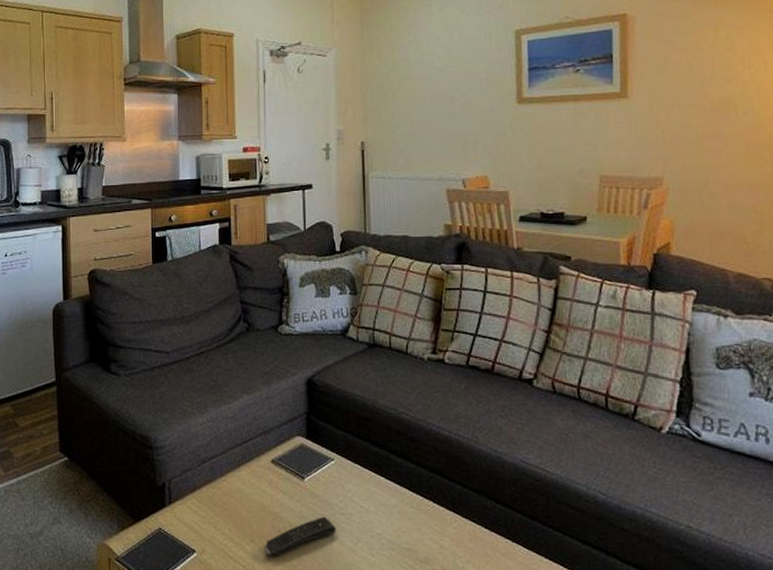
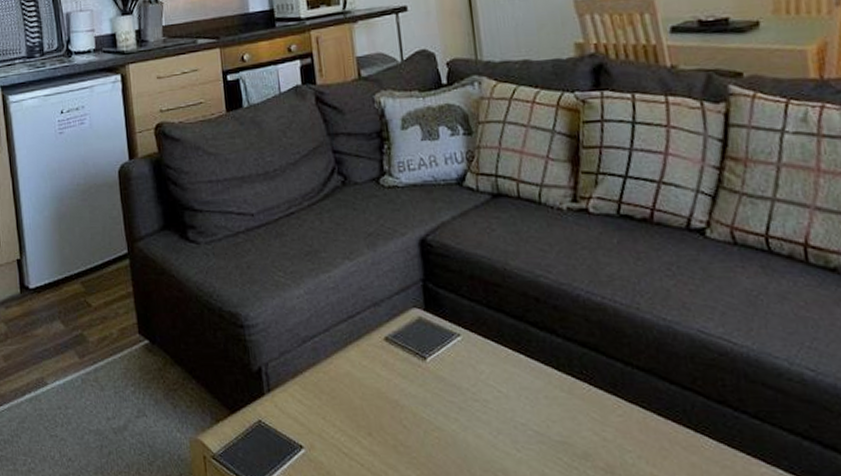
remote control: present [263,516,336,556] -> none [383,404,470,452]

